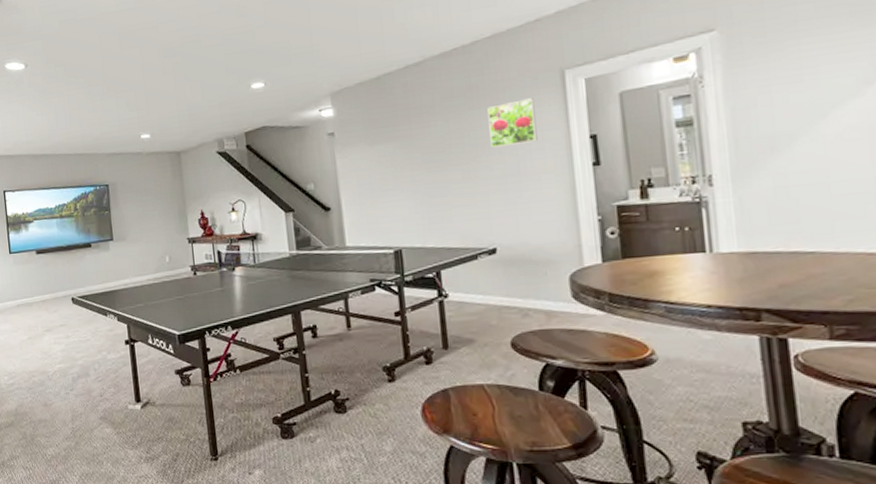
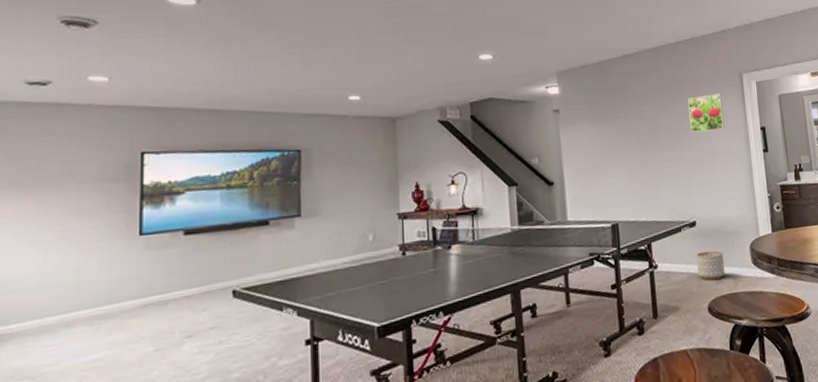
planter: none [497,281,534,313] -> present [696,250,725,280]

